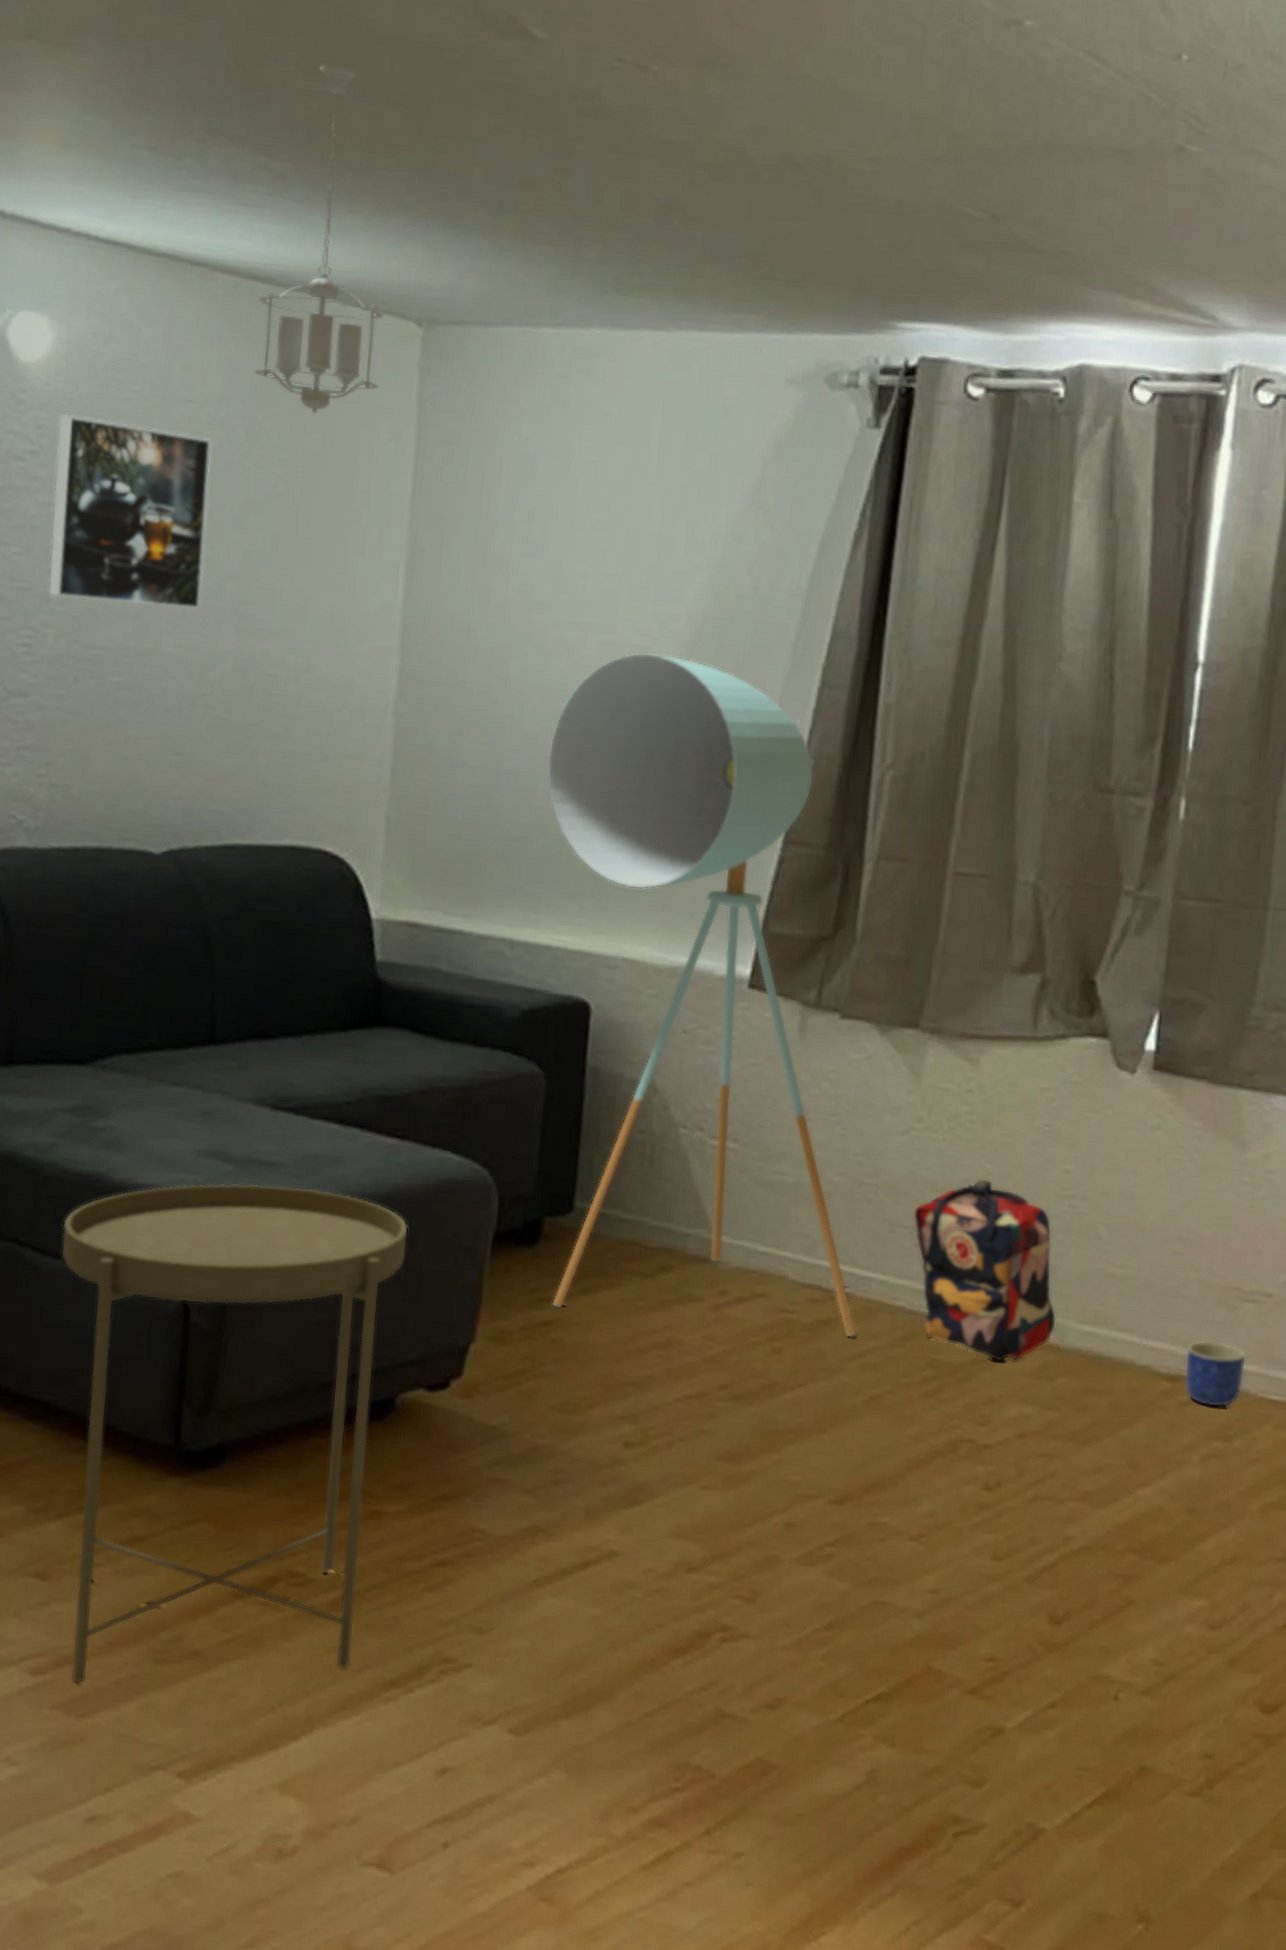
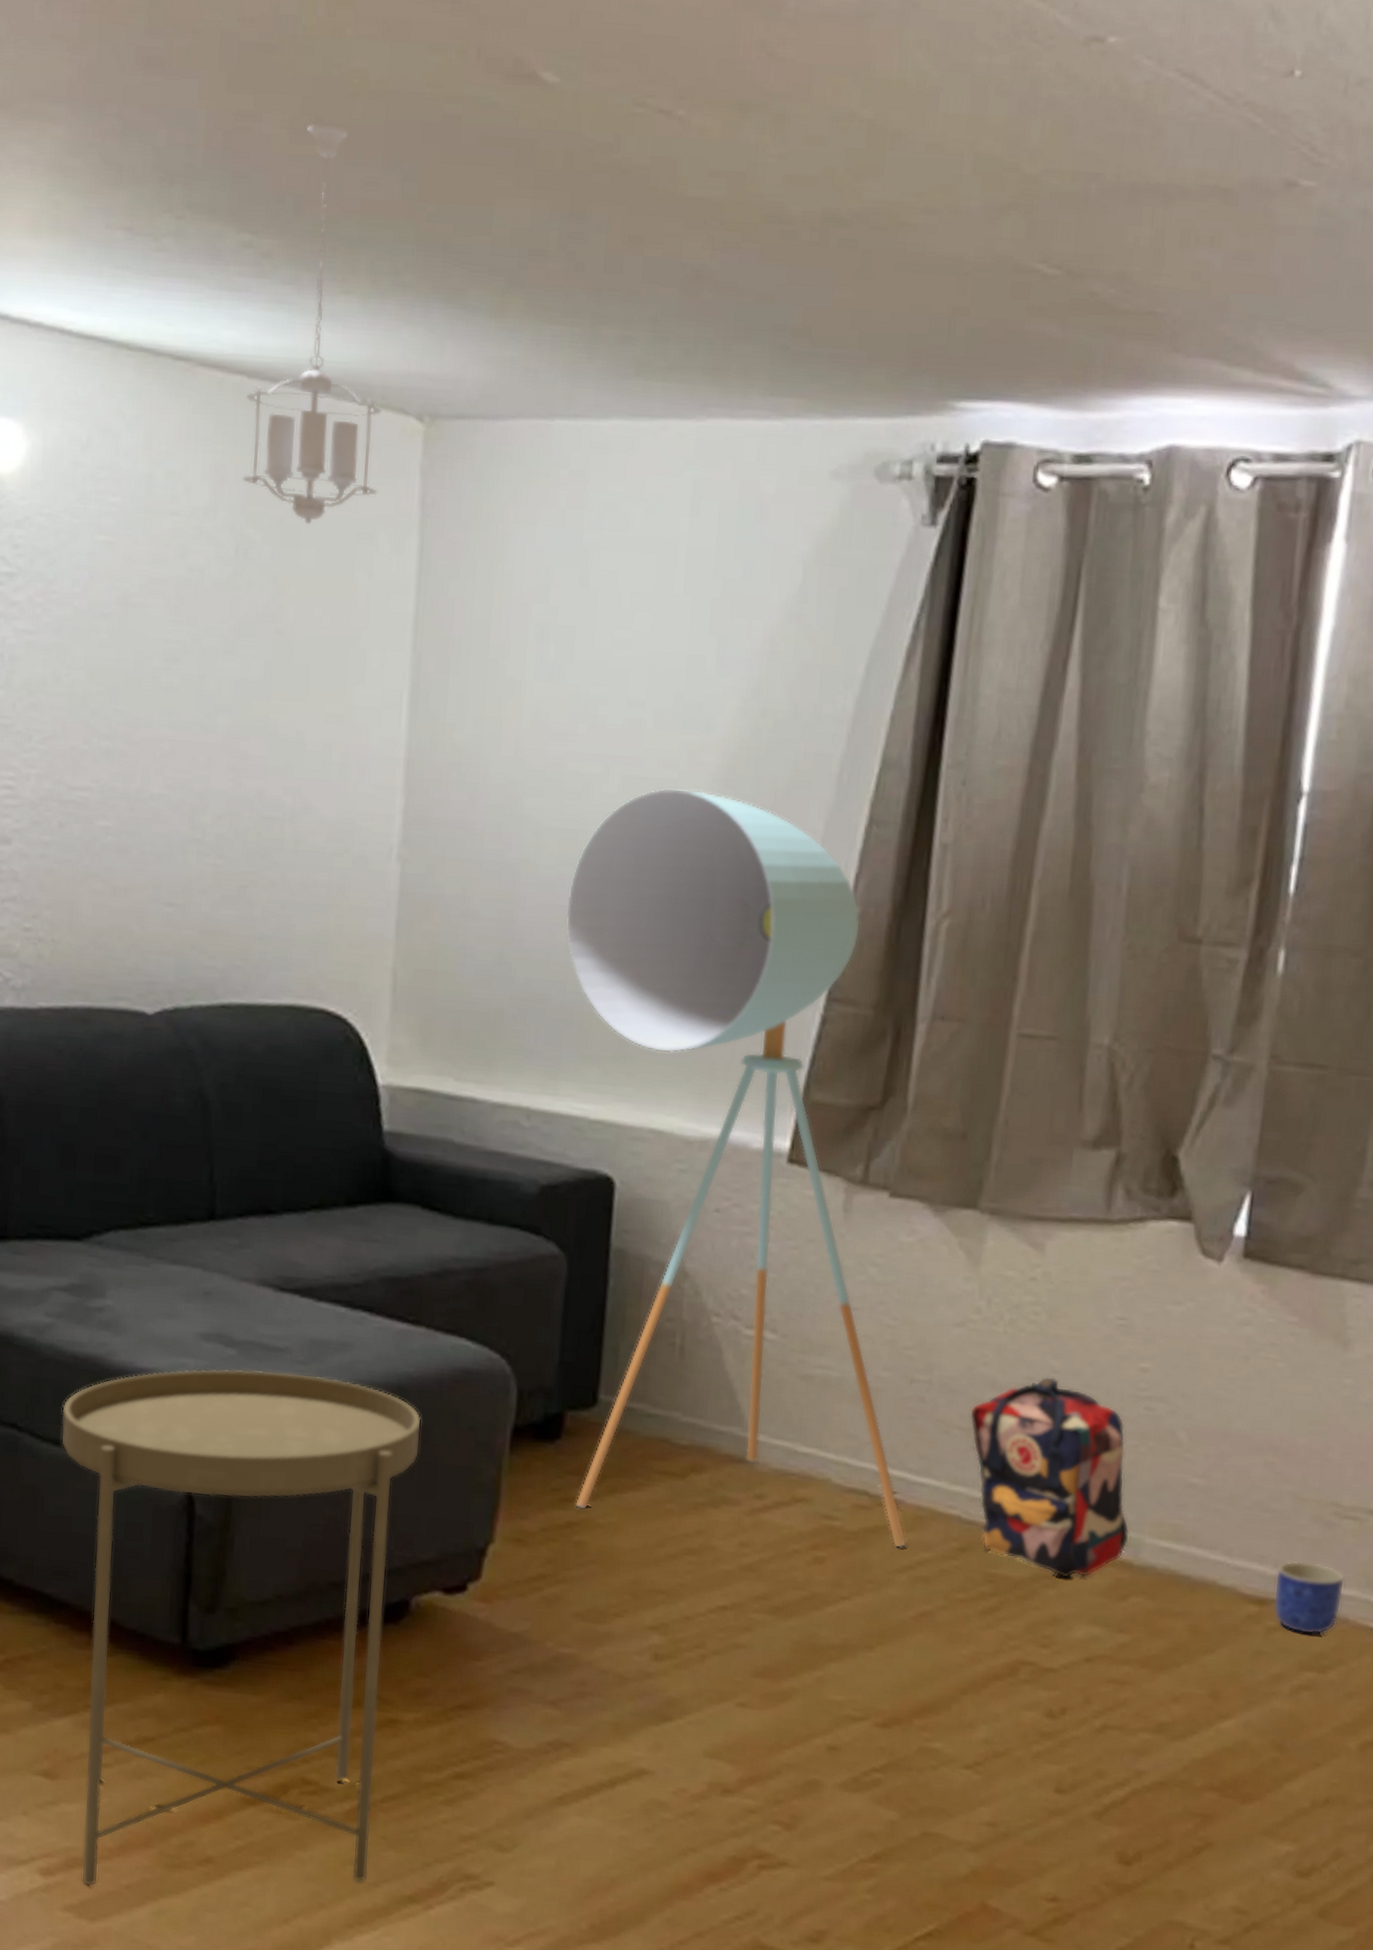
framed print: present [47,414,213,609] -> none [29,531,200,745]

